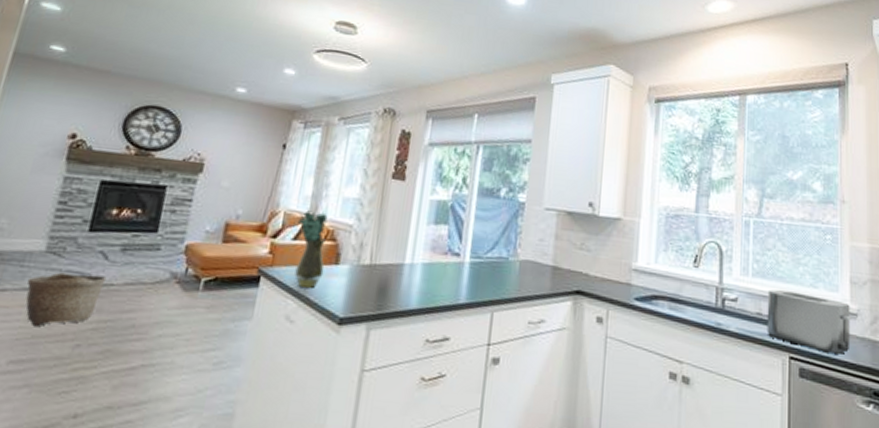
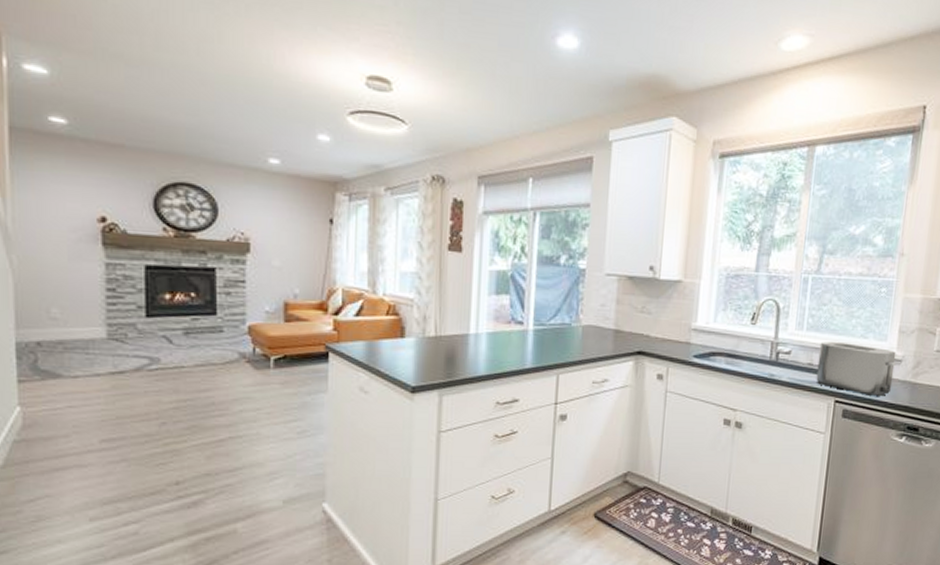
basket: present [25,272,107,326] -> none [96,357,176,408]
vase: present [295,207,328,288] -> none [359,283,391,361]

